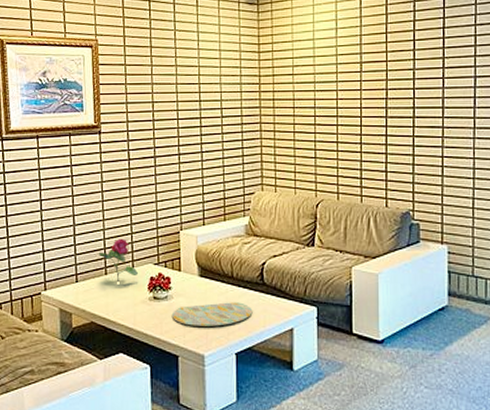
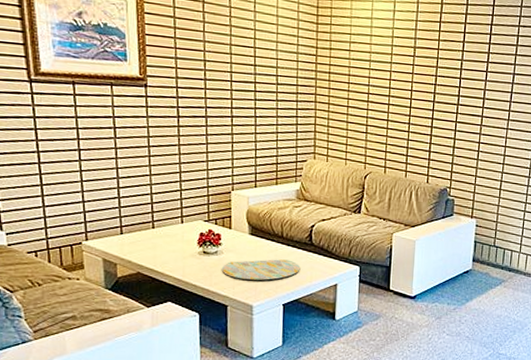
flower: present [98,238,139,282] -> none [144,194,188,236]

